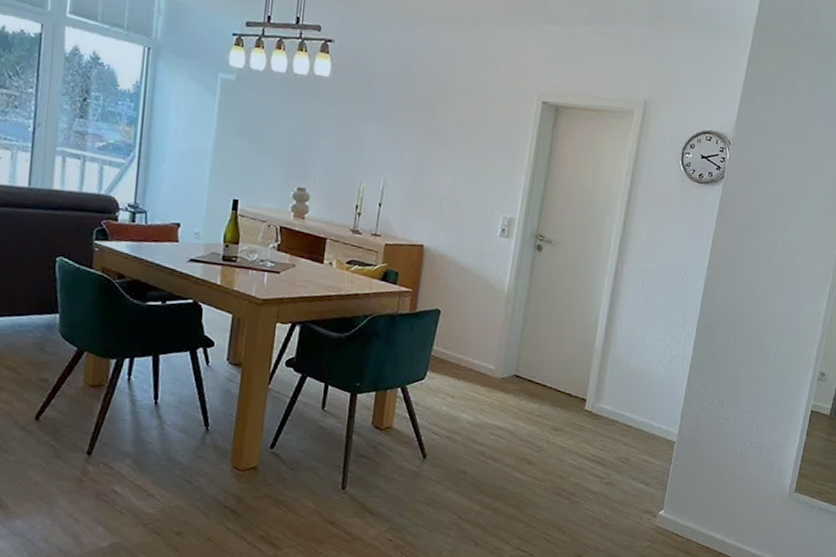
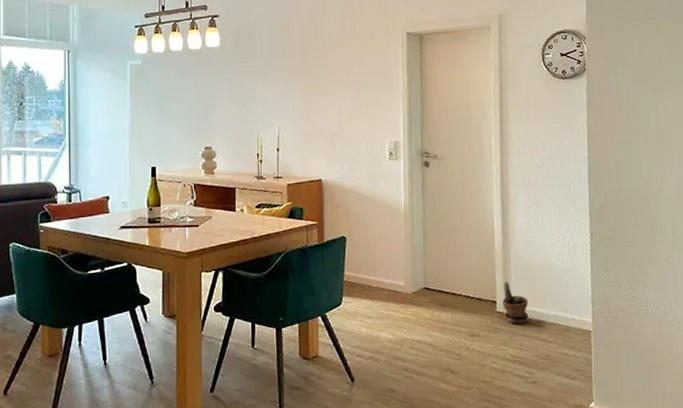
potted plant: none [591,381,618,426] -> present [502,281,529,325]

